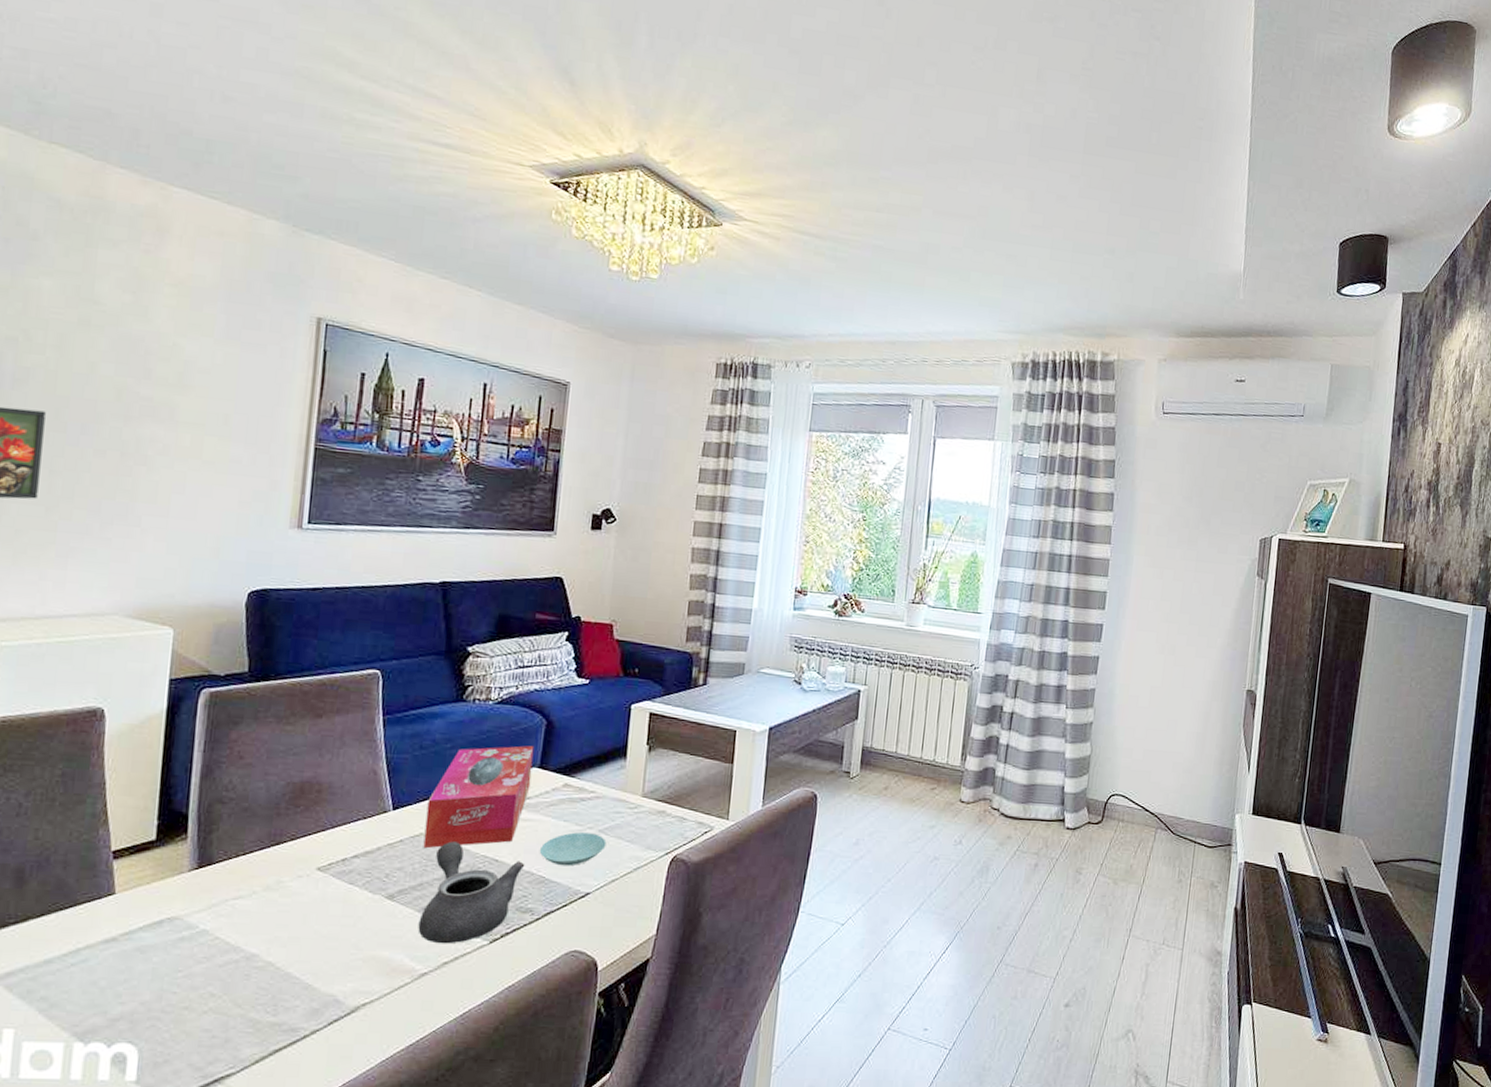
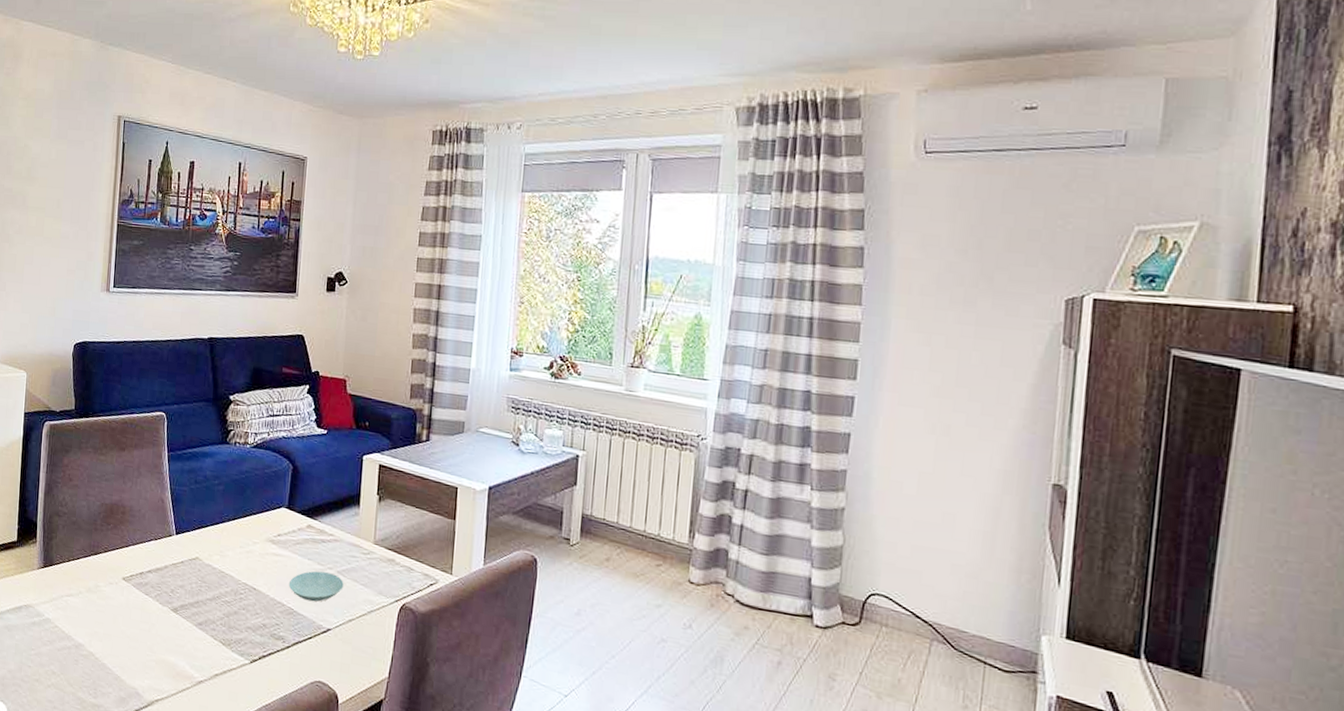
teapot: present [418,841,525,944] -> none [195,567,278,659]
tissue box: present [423,745,535,849] -> none [198,485,283,574]

